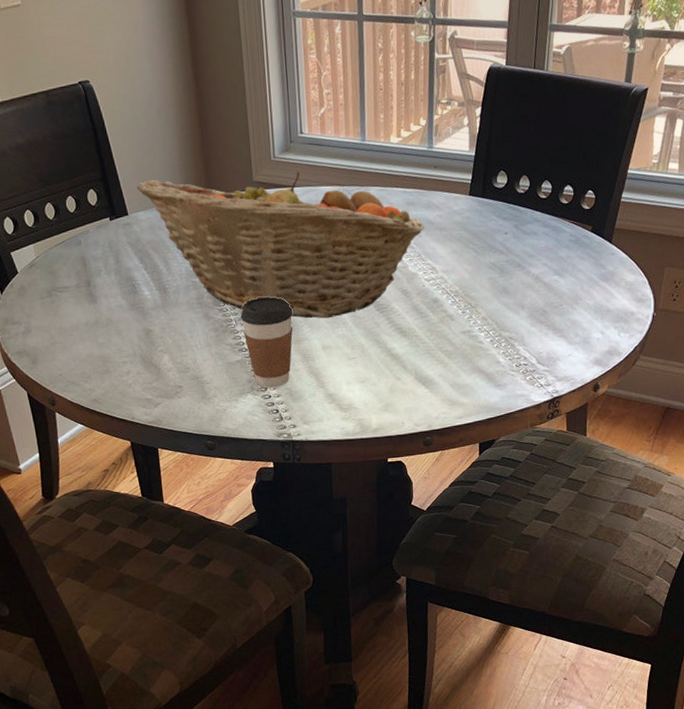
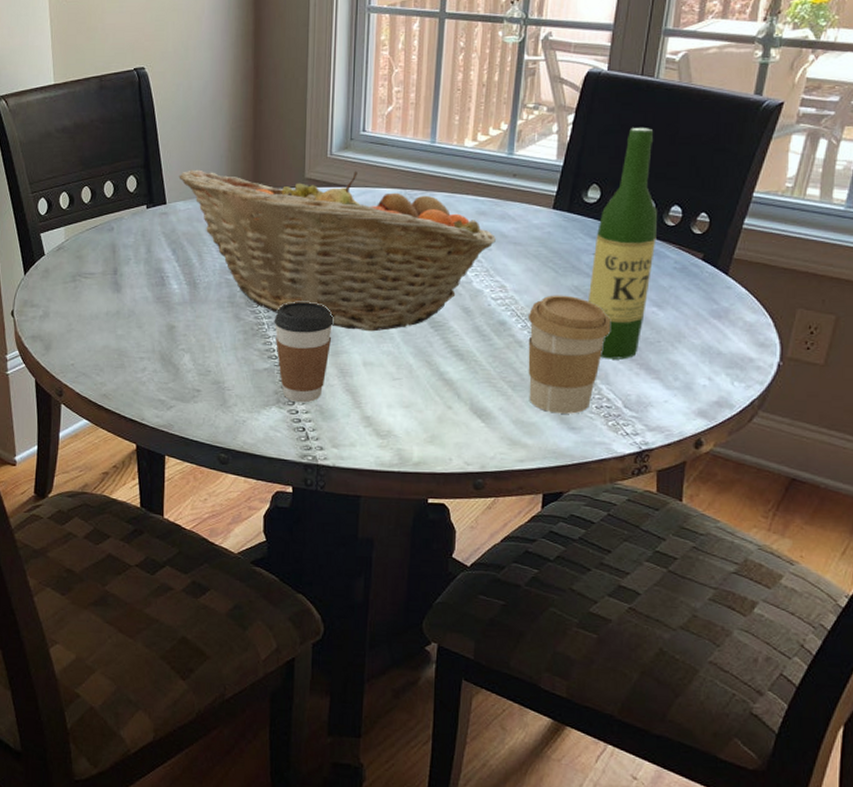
coffee cup: none [456,271,524,374] -> present [527,295,611,414]
wine bottle: none [503,117,555,324] -> present [587,128,657,360]

